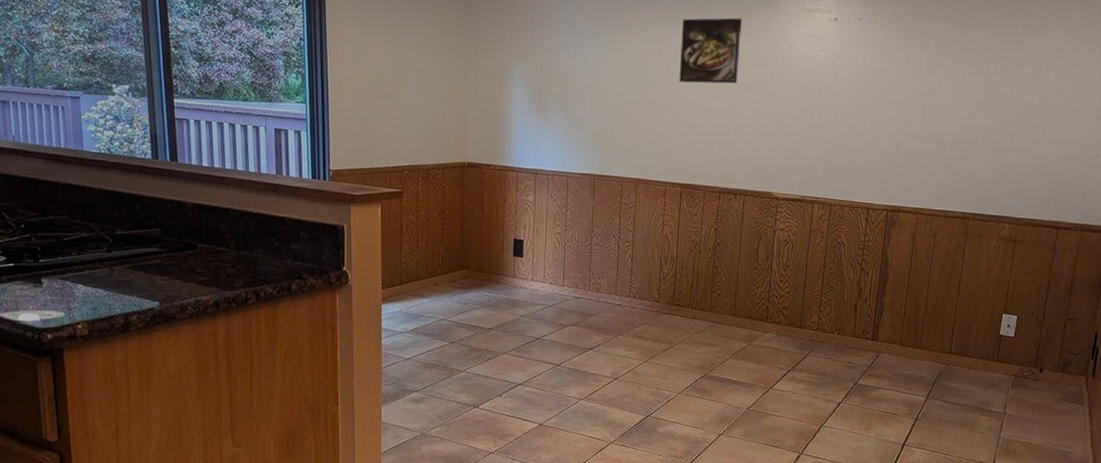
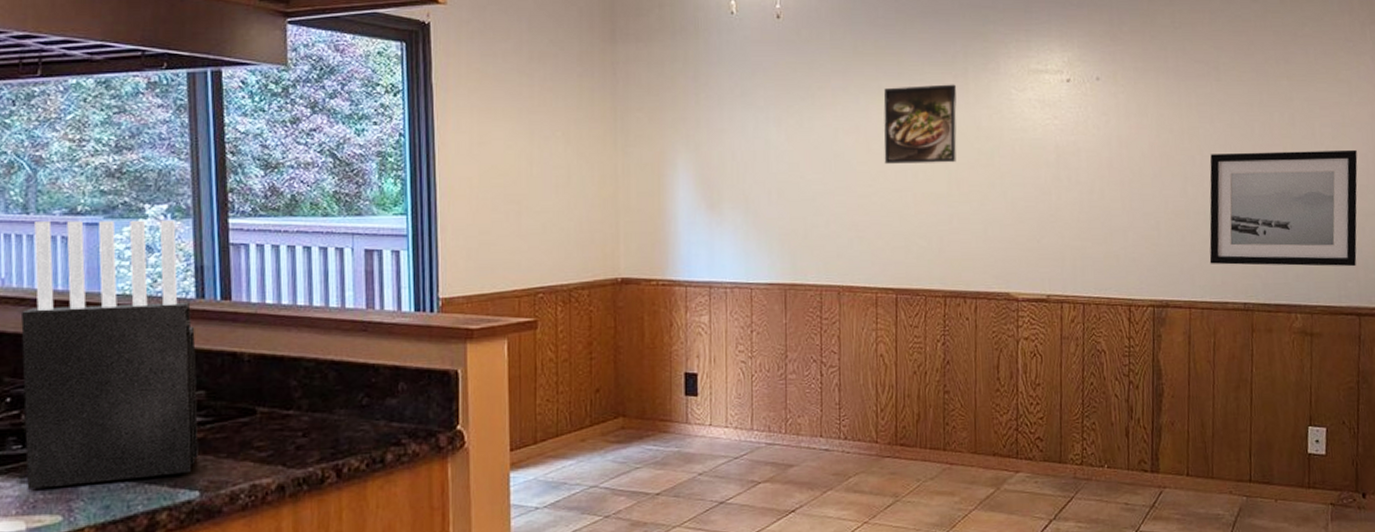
knife block: none [27,93,157,292] -> present [20,219,199,489]
wall art: none [938,88,1074,188] -> present [1209,149,1358,267]

